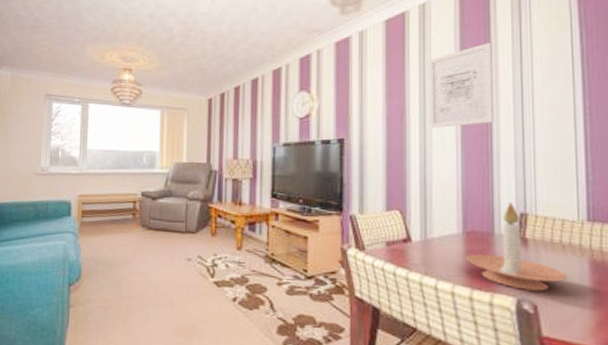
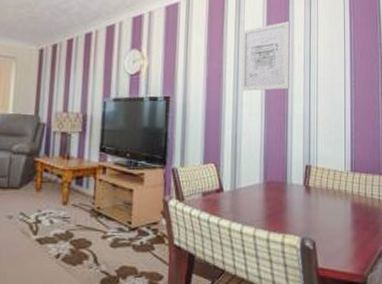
candle holder: present [466,202,567,292] -> none [265,156,336,230]

